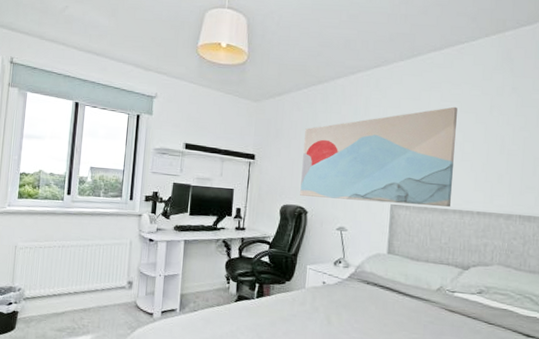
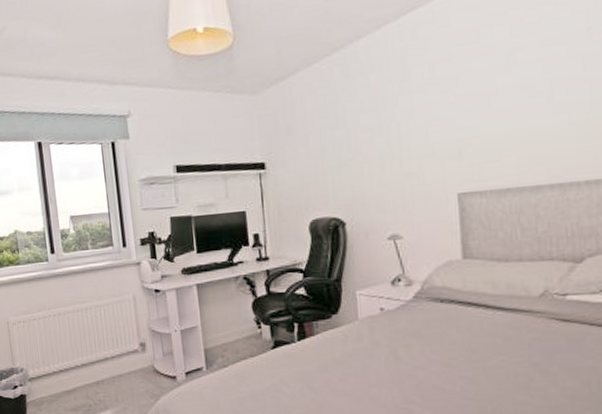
wall art: present [300,106,457,208] -> none [325,40,546,204]

